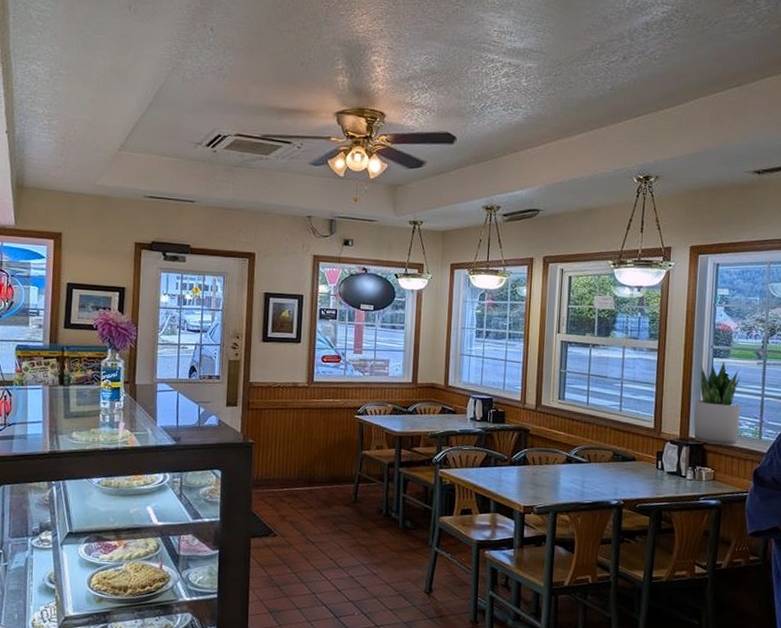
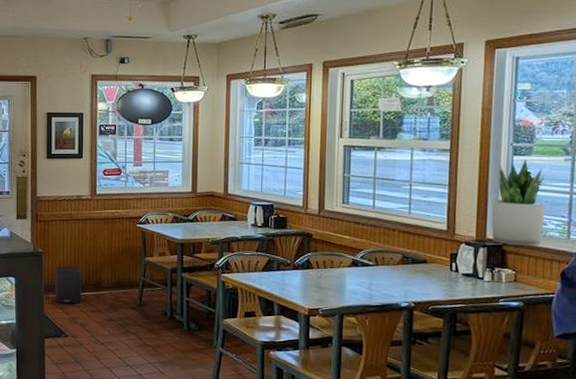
pedal bin: none [264,458,295,500] -> present [55,266,82,304]

